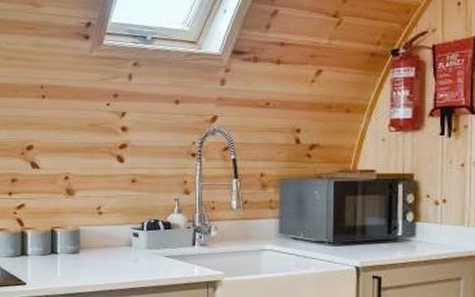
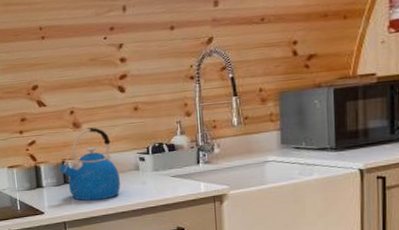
kettle: none [48,196,111,275] -> present [60,127,121,201]

